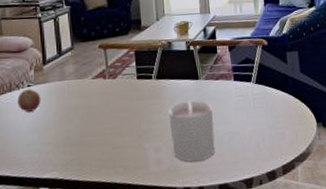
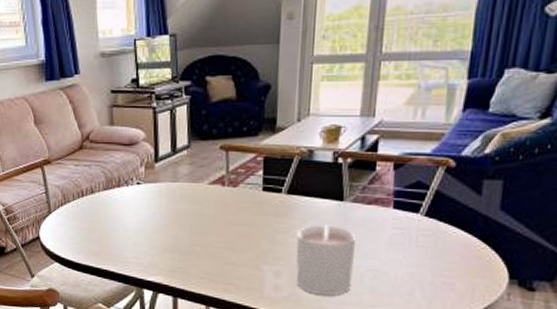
fruit: present [17,89,41,112] -> none [125,187,151,211]

